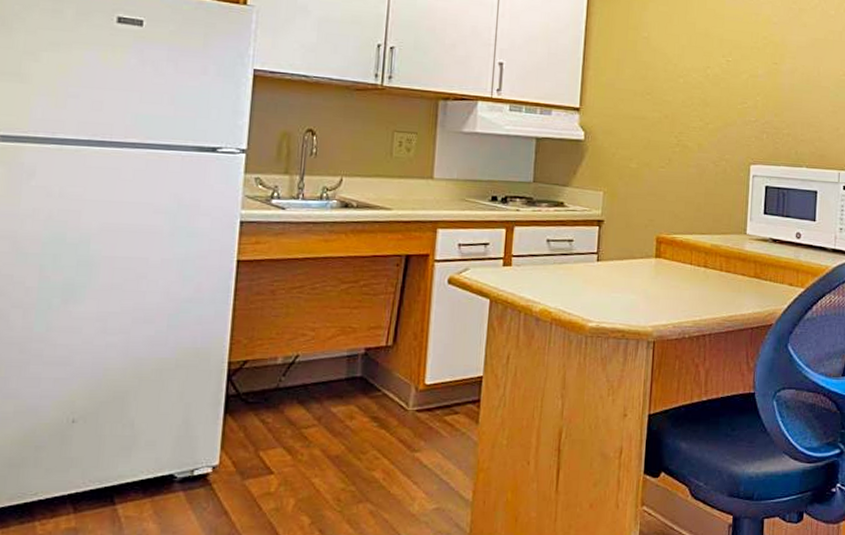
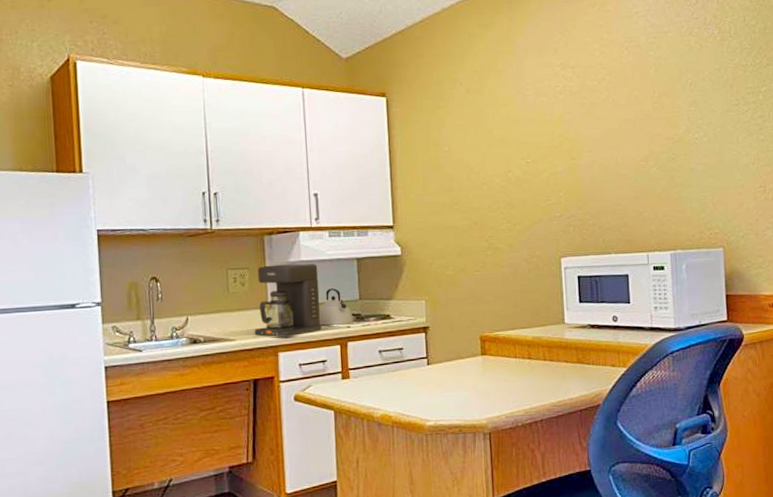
coffee maker: none [413,132,493,214] -> present [254,263,322,338]
kettle: none [486,166,525,207] -> present [318,288,354,326]

